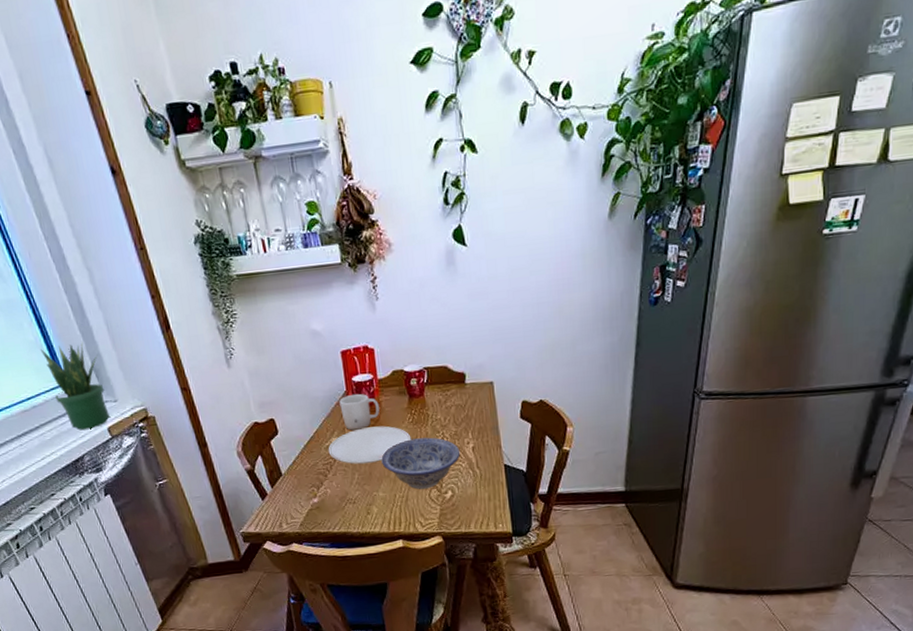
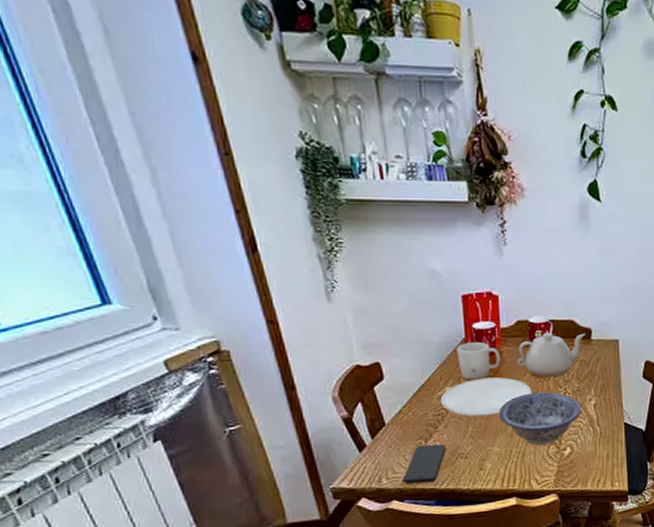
planter: present [41,342,110,431] -> none [74,255,168,362]
smartphone: none [300,490,336,528] -> present [402,444,446,483]
teapot: none [395,377,460,424] -> present [516,333,586,378]

